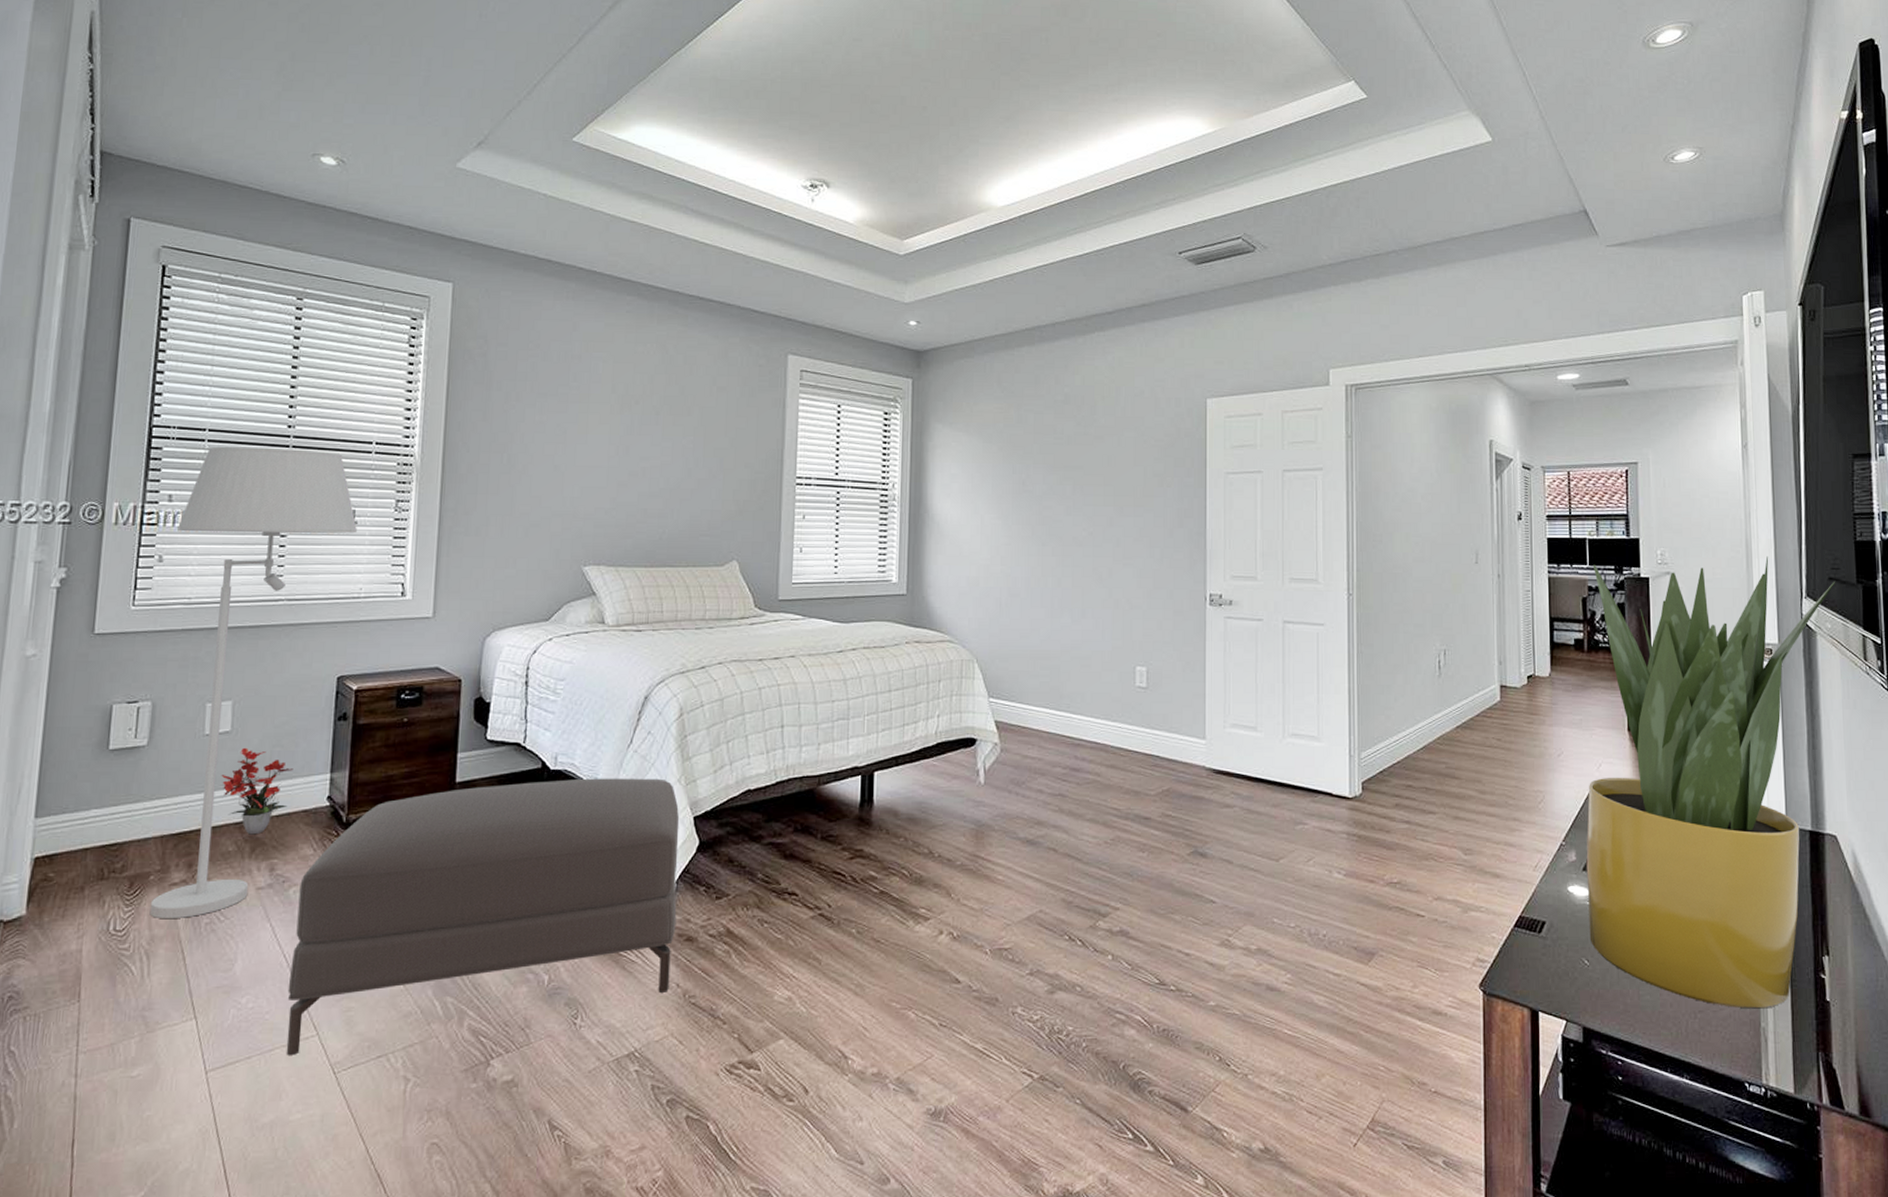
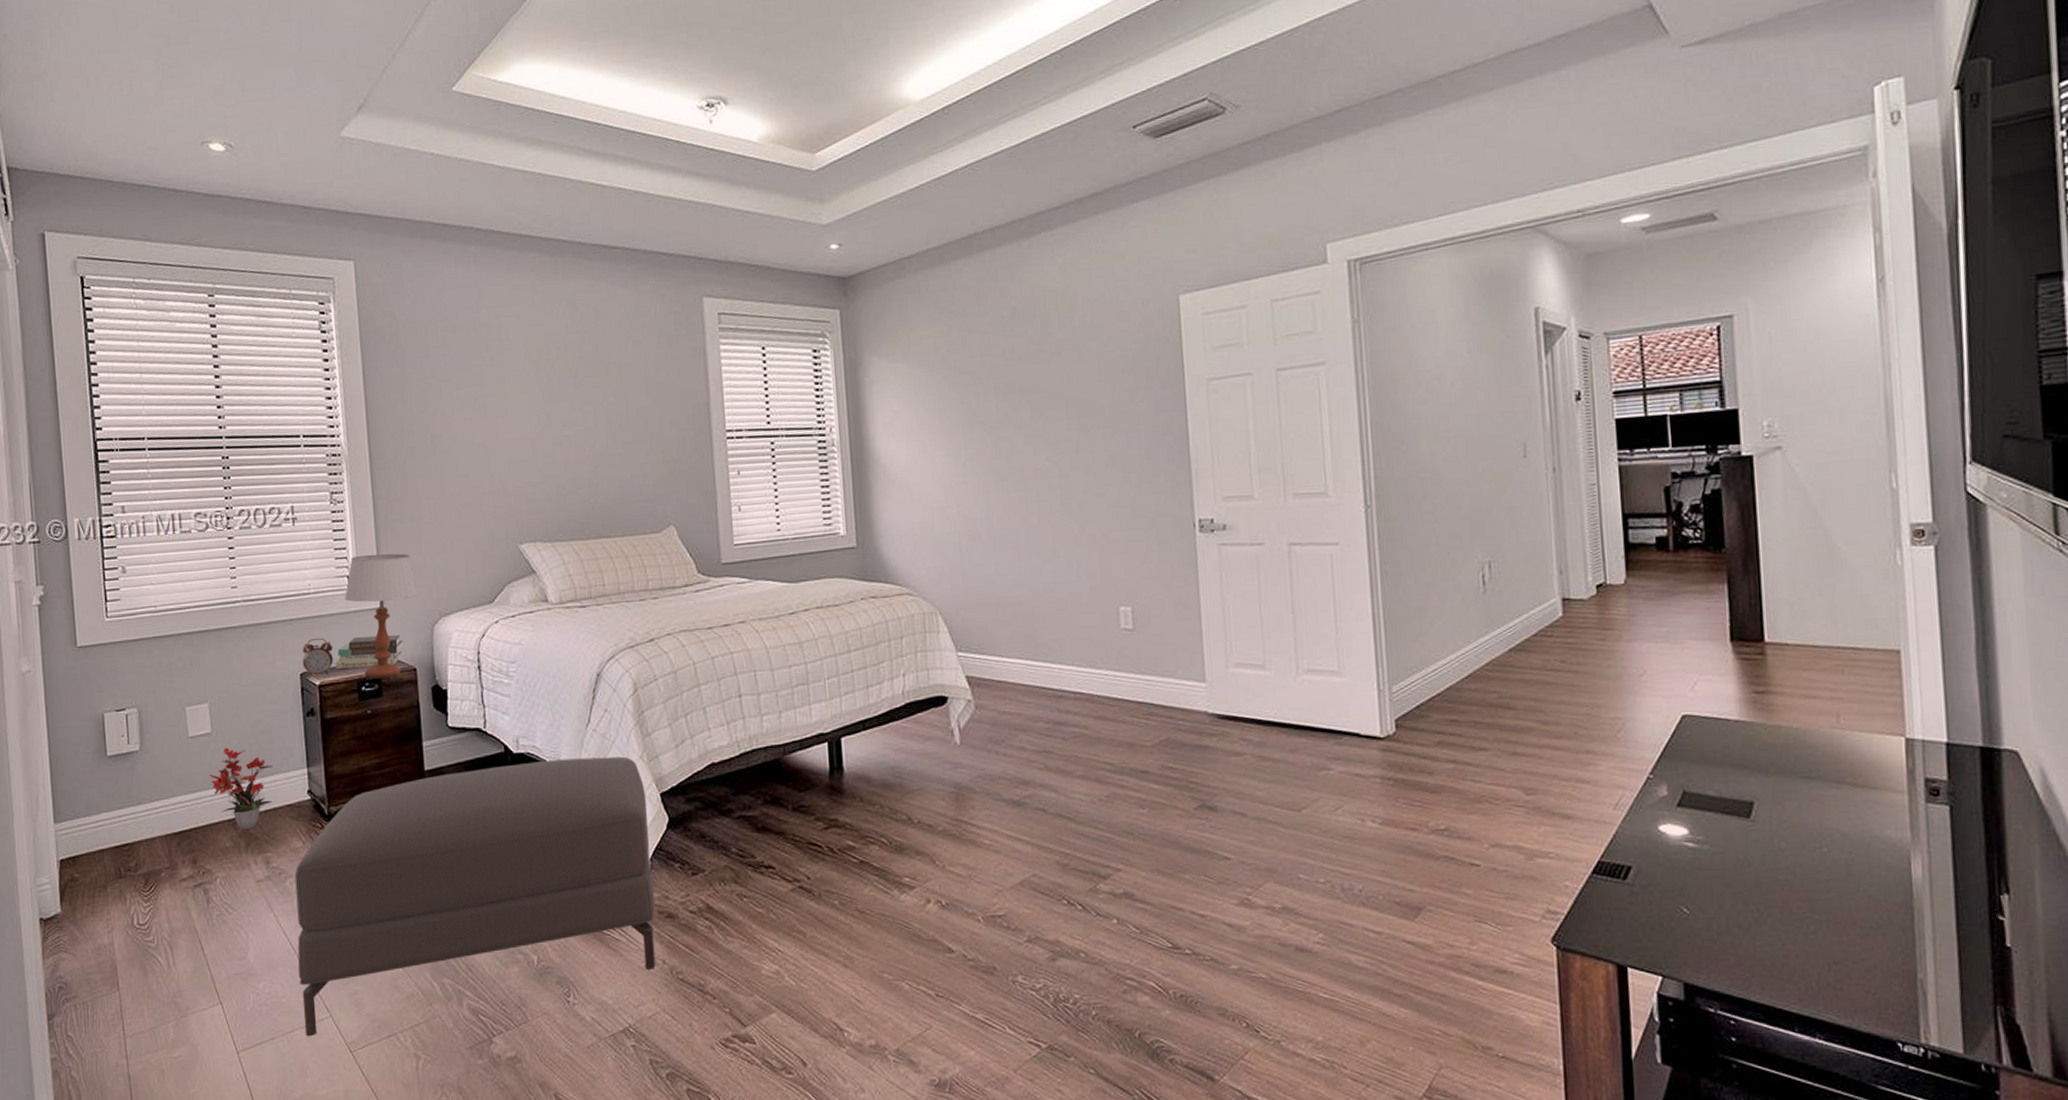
floor lamp: present [149,446,357,920] -> none [134,450,298,913]
alarm clock: none [341,642,377,681] -> present [302,637,333,677]
books: none [375,644,452,675] -> present [335,635,405,669]
table lamp: none [395,564,473,687] -> present [344,553,418,679]
planter: present [1586,556,1836,1009] -> none [1676,415,2014,958]

